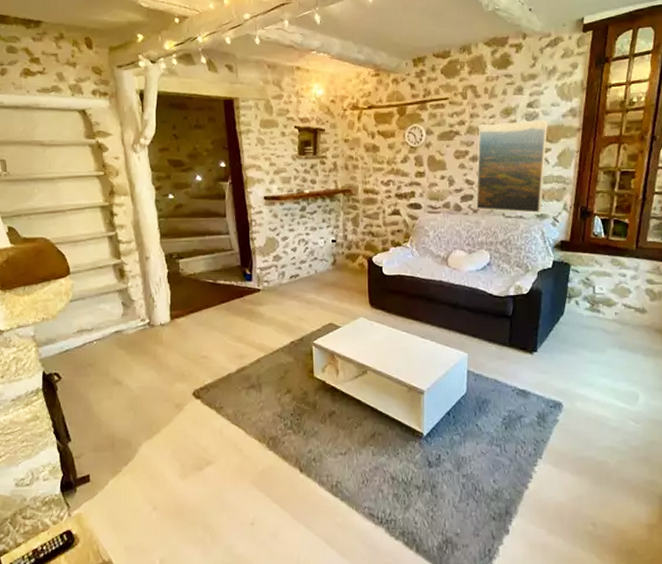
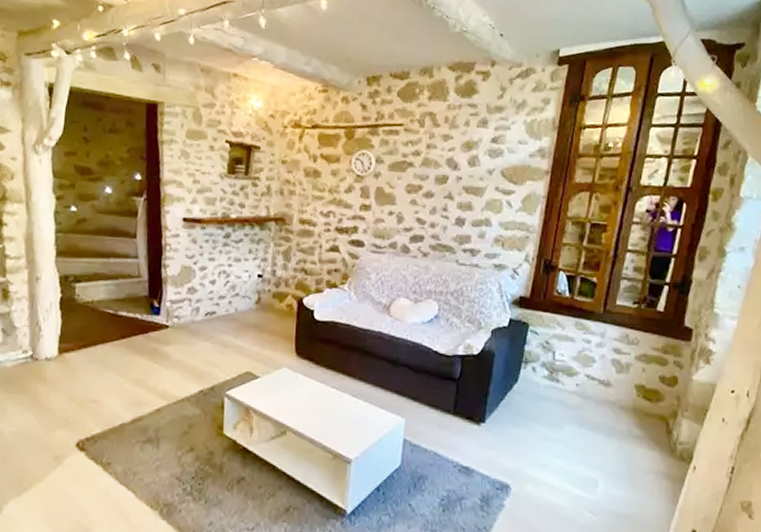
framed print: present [476,120,548,213] -> none [426,157,514,262]

